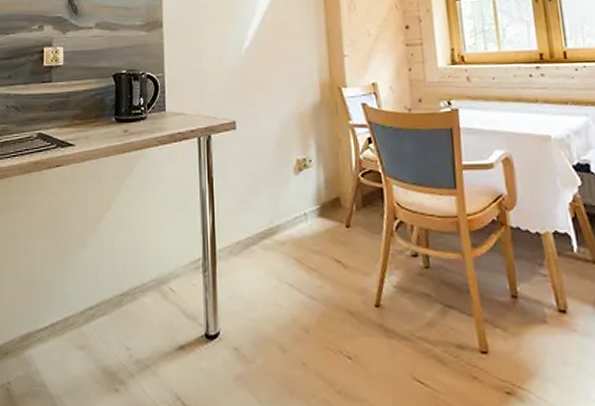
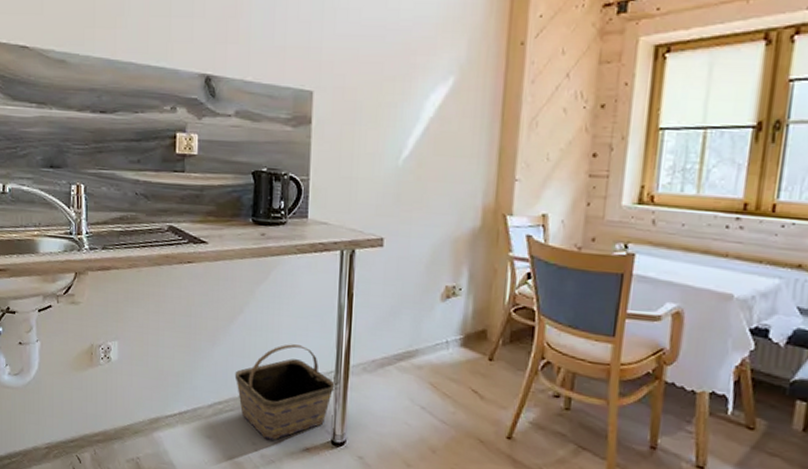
basket: none [105,236,204,342] -> present [234,344,335,440]

